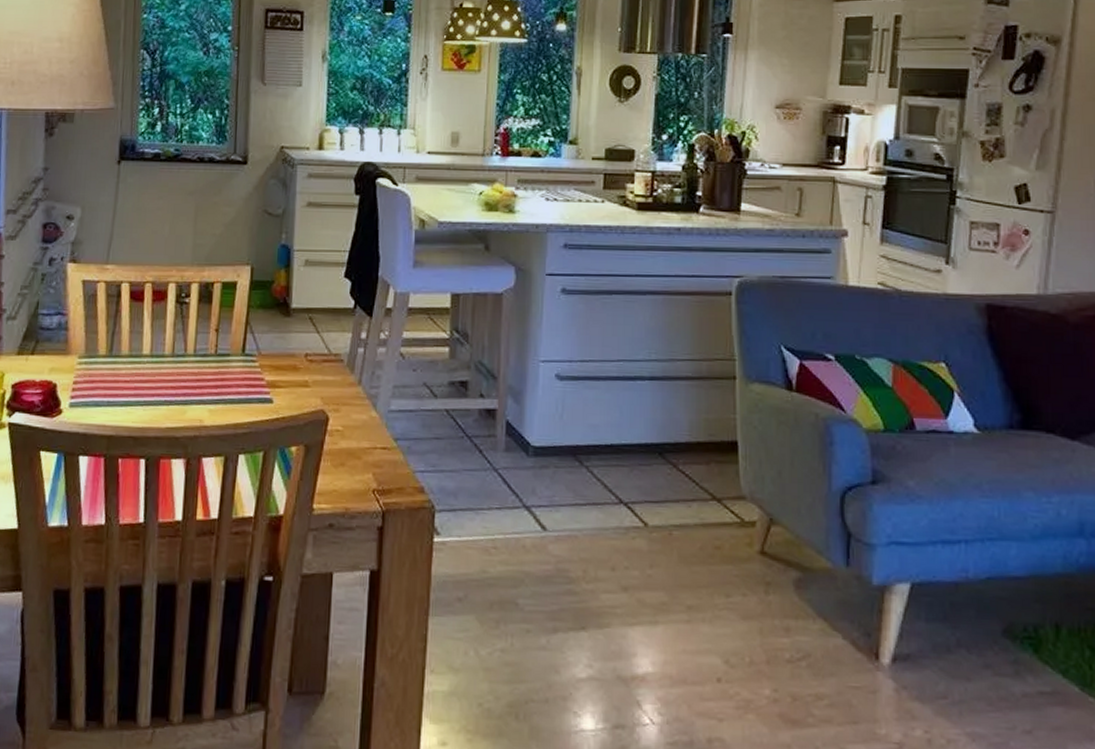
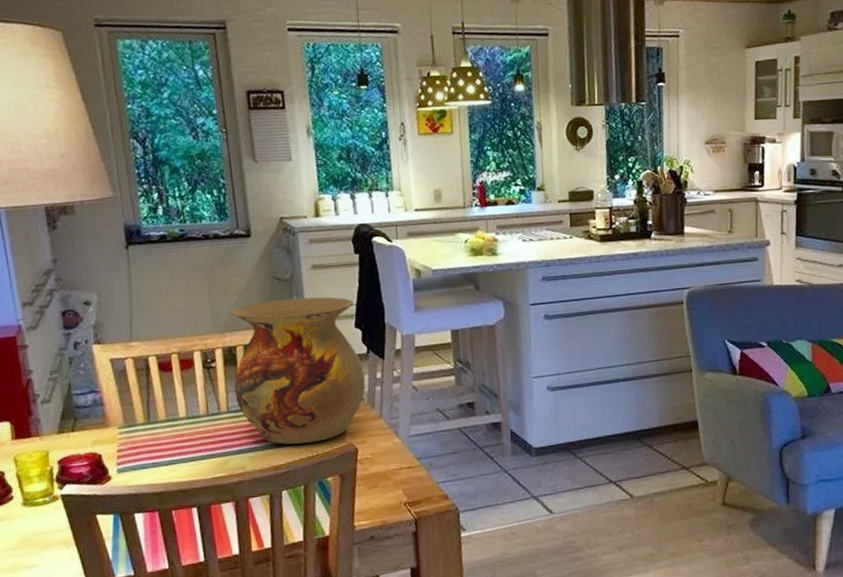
vase: none [204,236,348,403] -> present [230,297,366,445]

